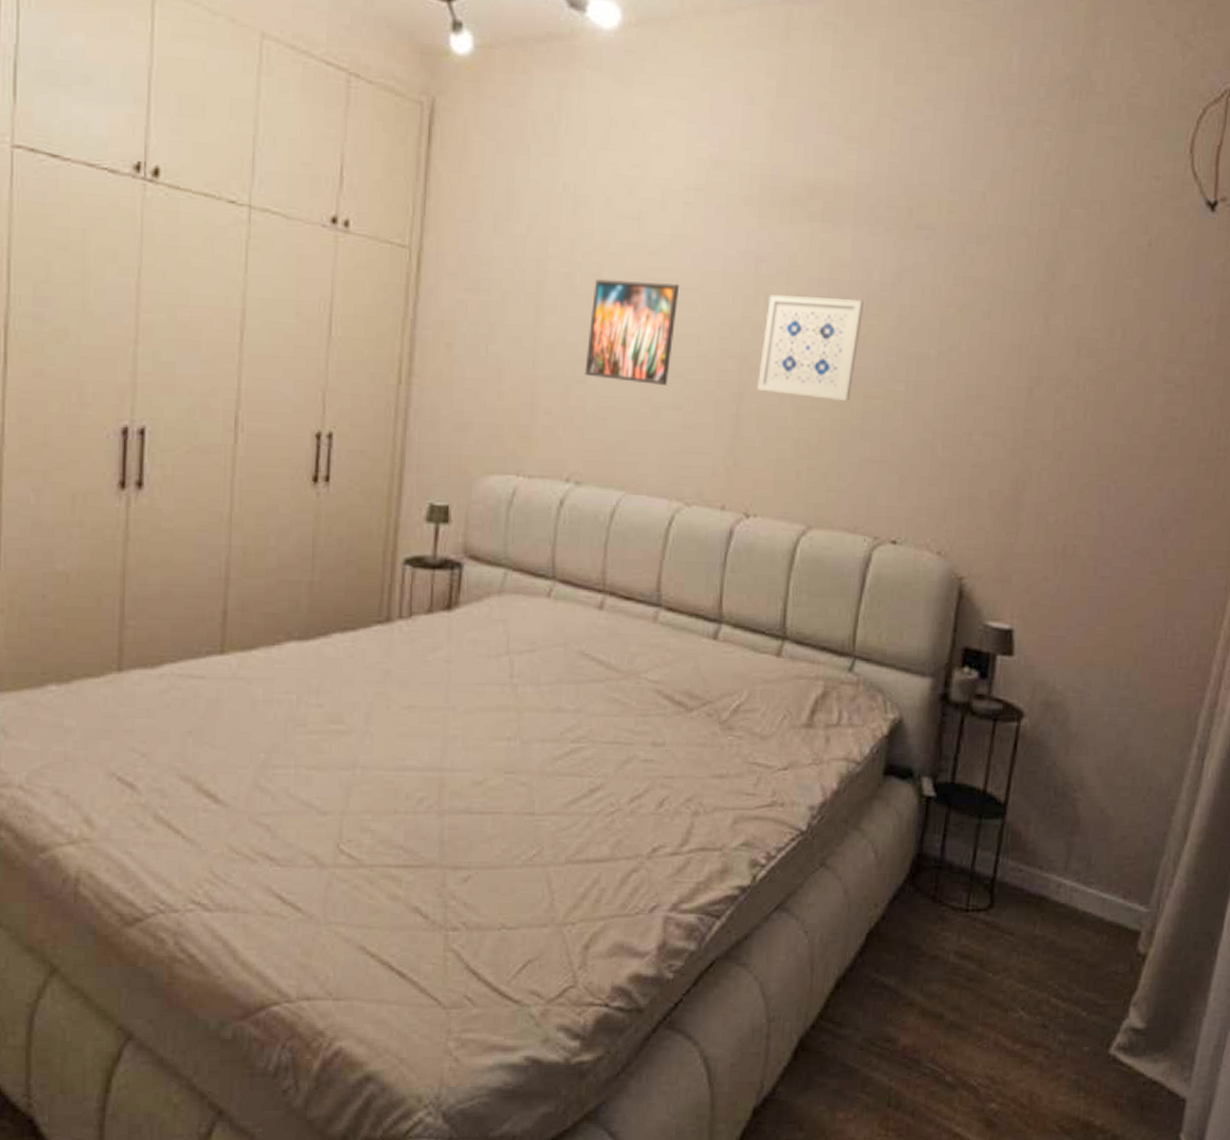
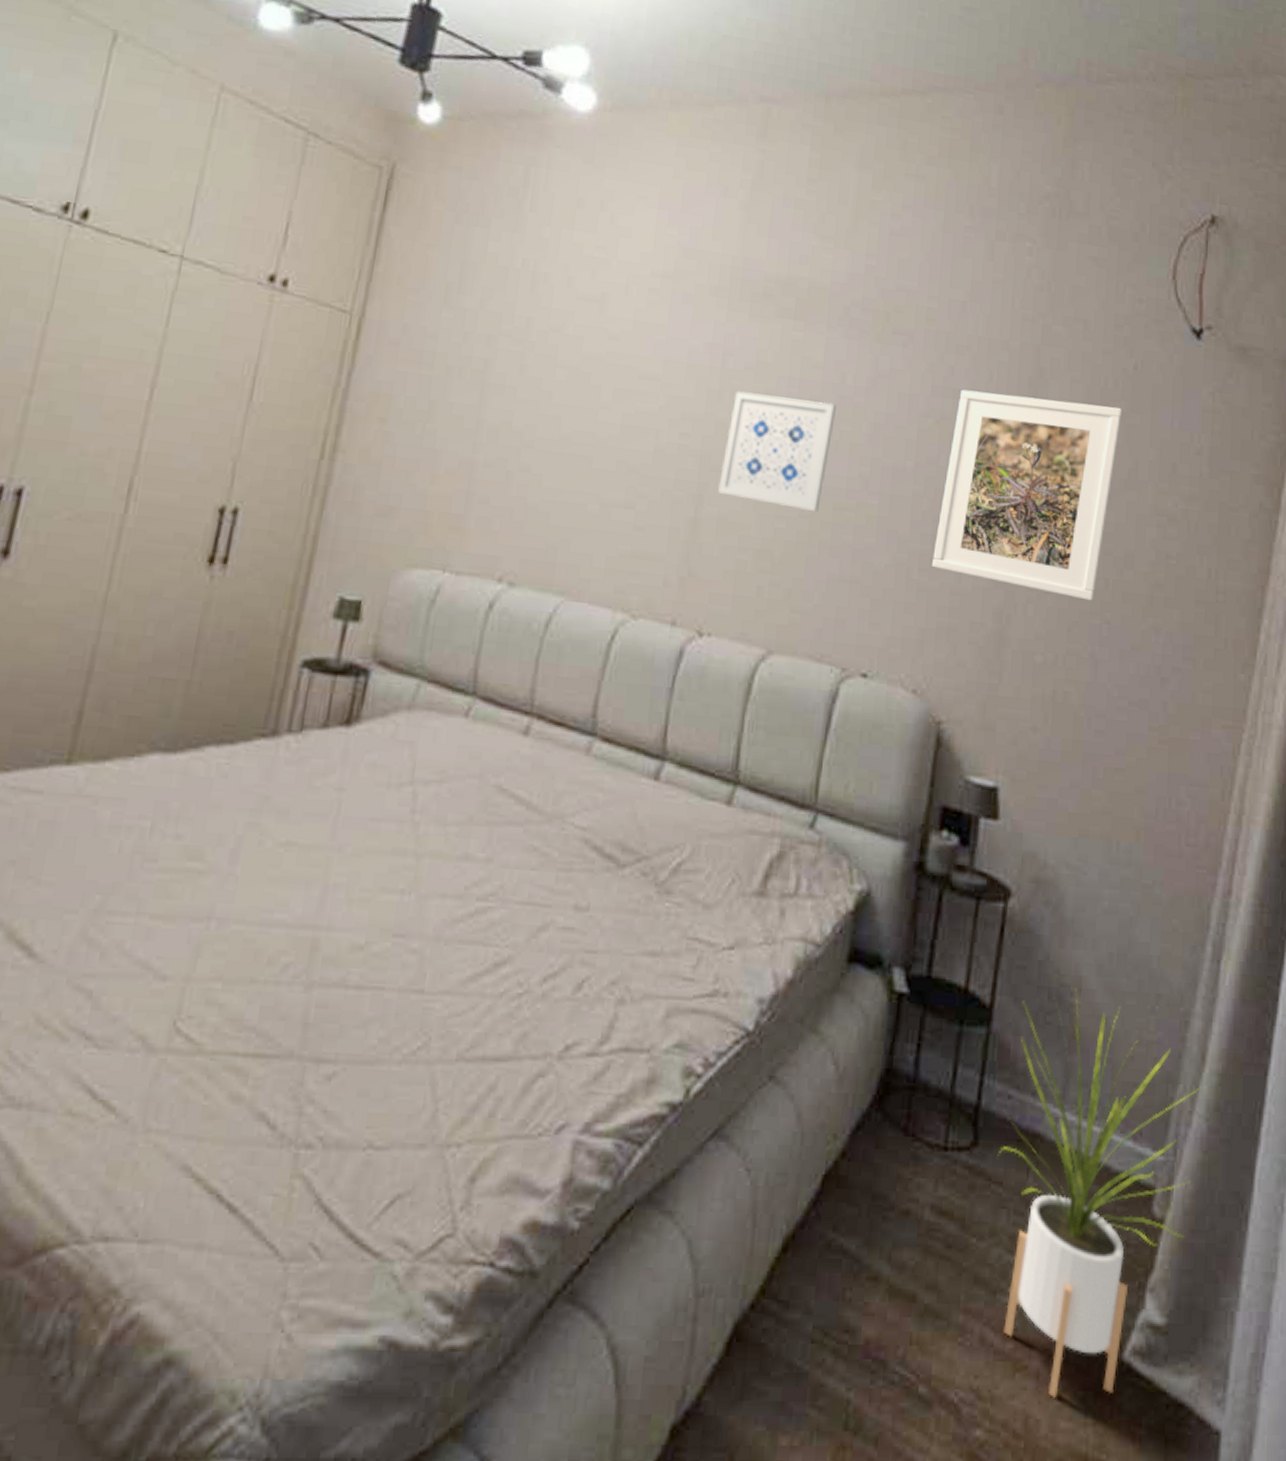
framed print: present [584,278,680,385] -> none [529,360,640,481]
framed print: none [954,277,1136,465] -> present [932,389,1123,601]
house plant: none [1009,786,1184,1081] -> present [997,988,1202,1398]

